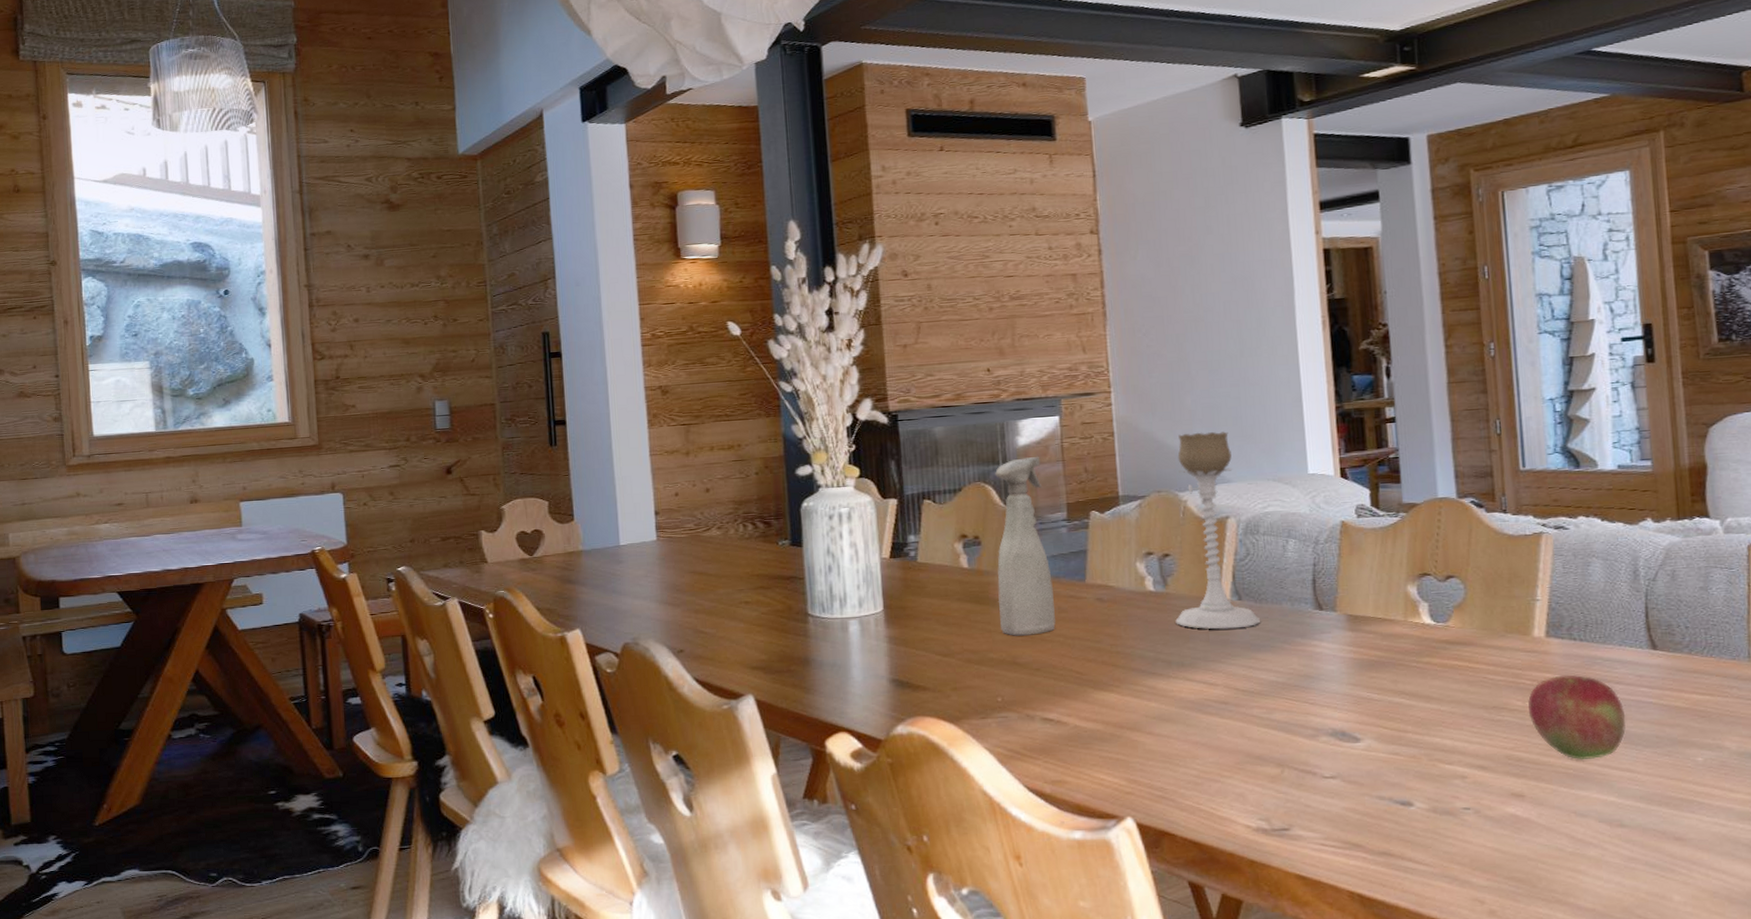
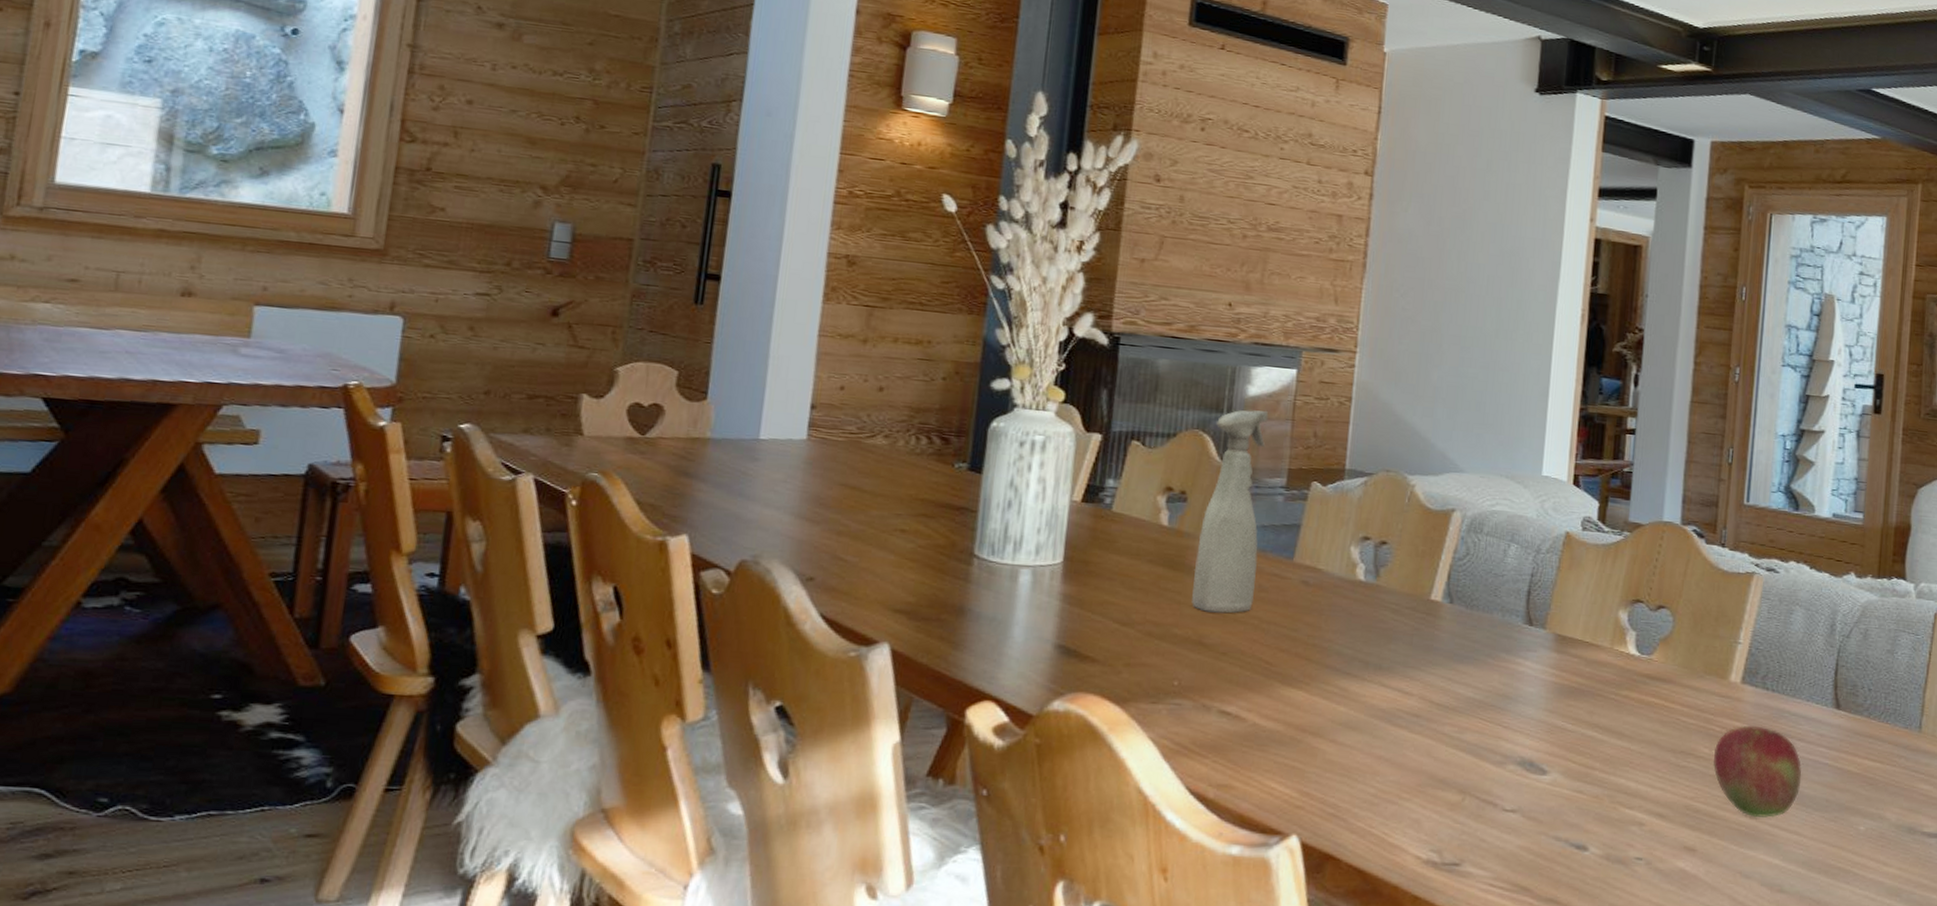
candle holder: present [1175,431,1260,629] -> none [1381,411,1469,635]

